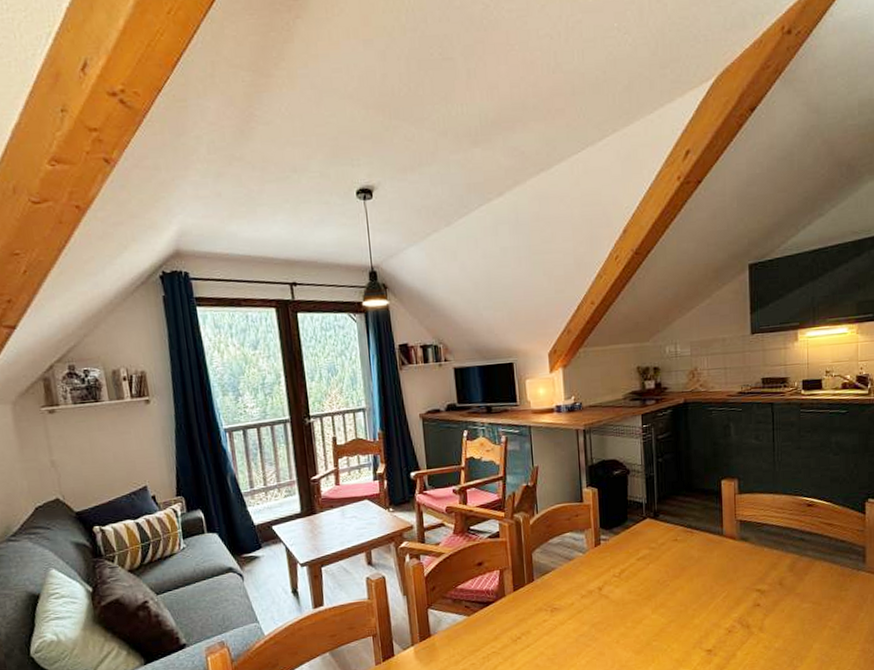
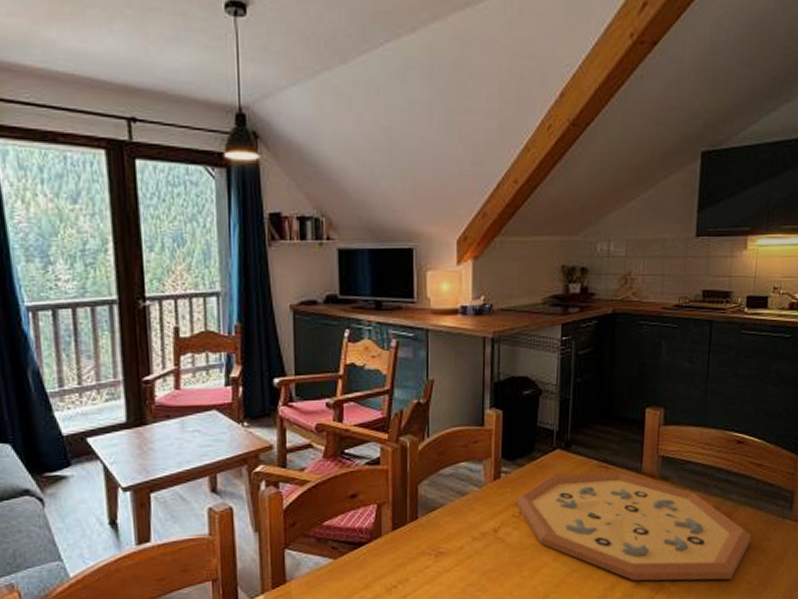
decorative tray: none [615,536,830,629] -> present [516,472,752,581]

